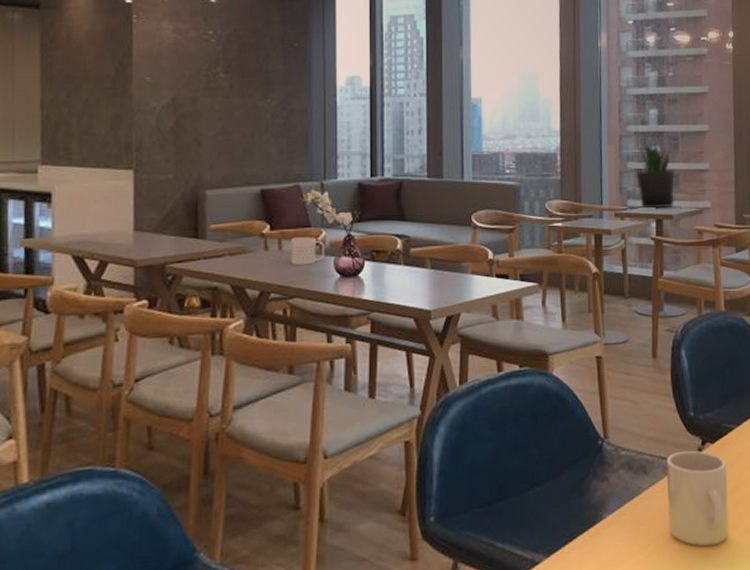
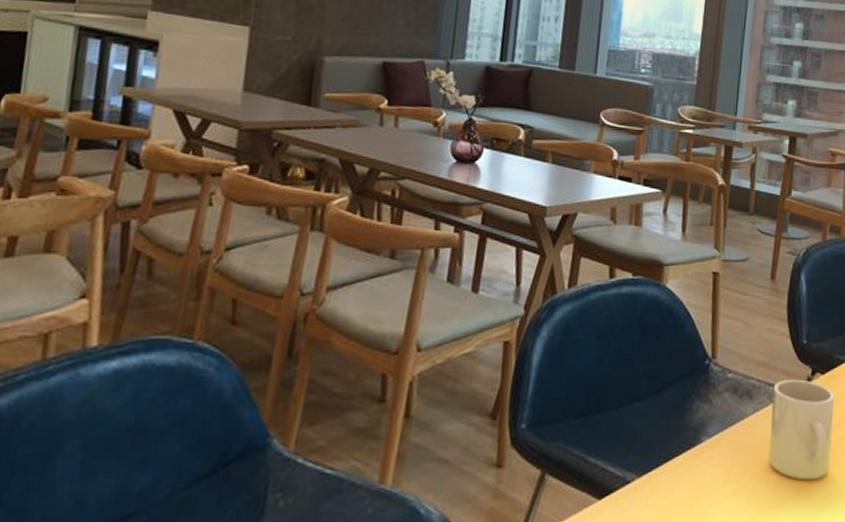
mug: present [291,237,325,266] -> none [406,116,444,147]
planter: present [635,139,675,209] -> none [774,52,814,126]

